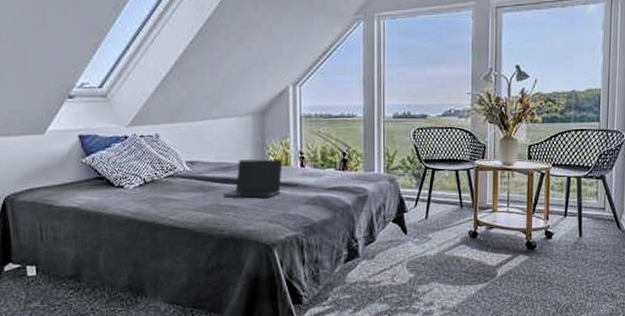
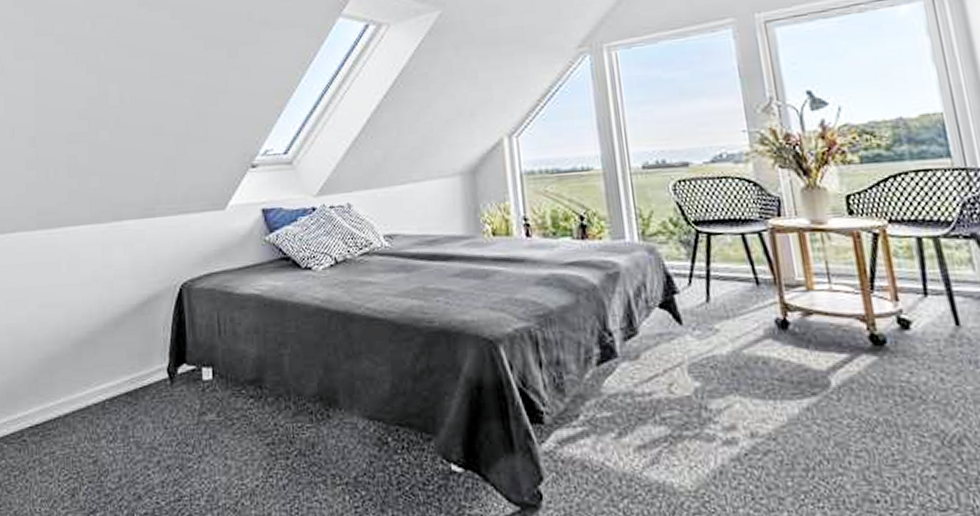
laptop: present [222,158,283,198] -> none [429,228,503,279]

